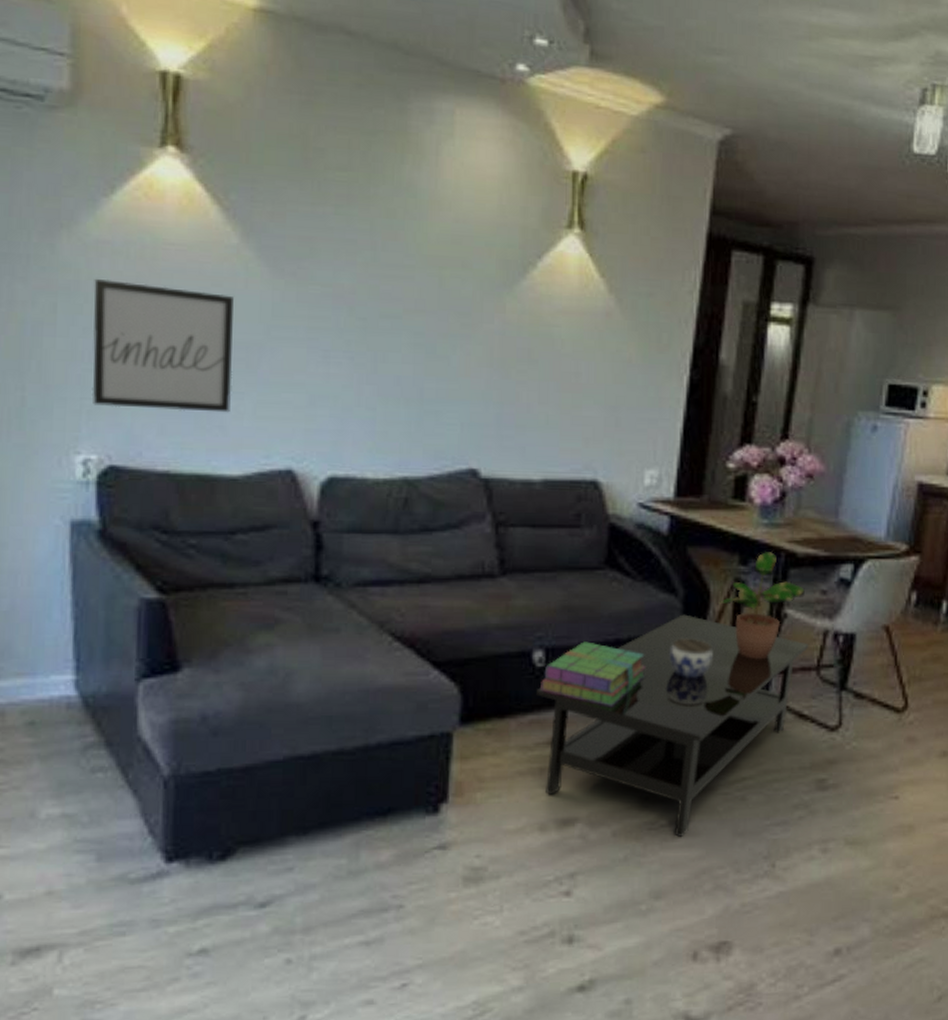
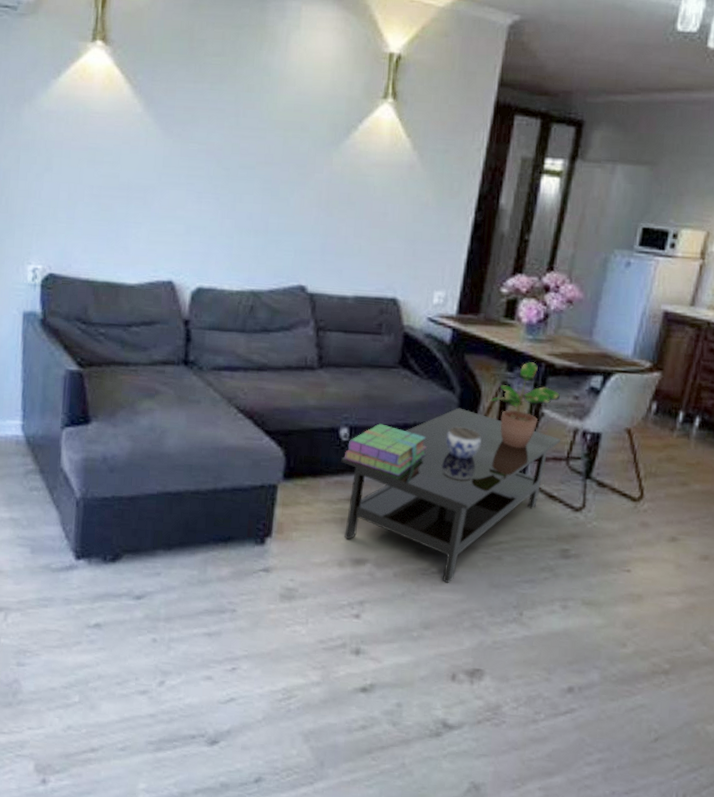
wall art: present [91,279,234,413] -> none [40,139,137,238]

